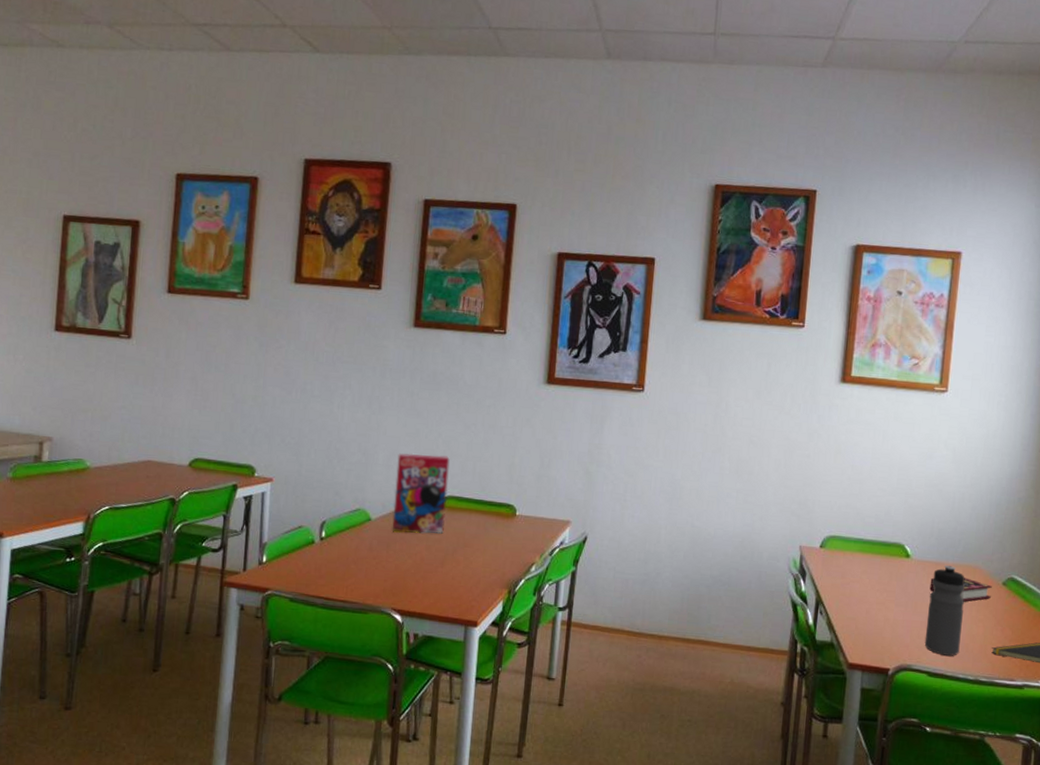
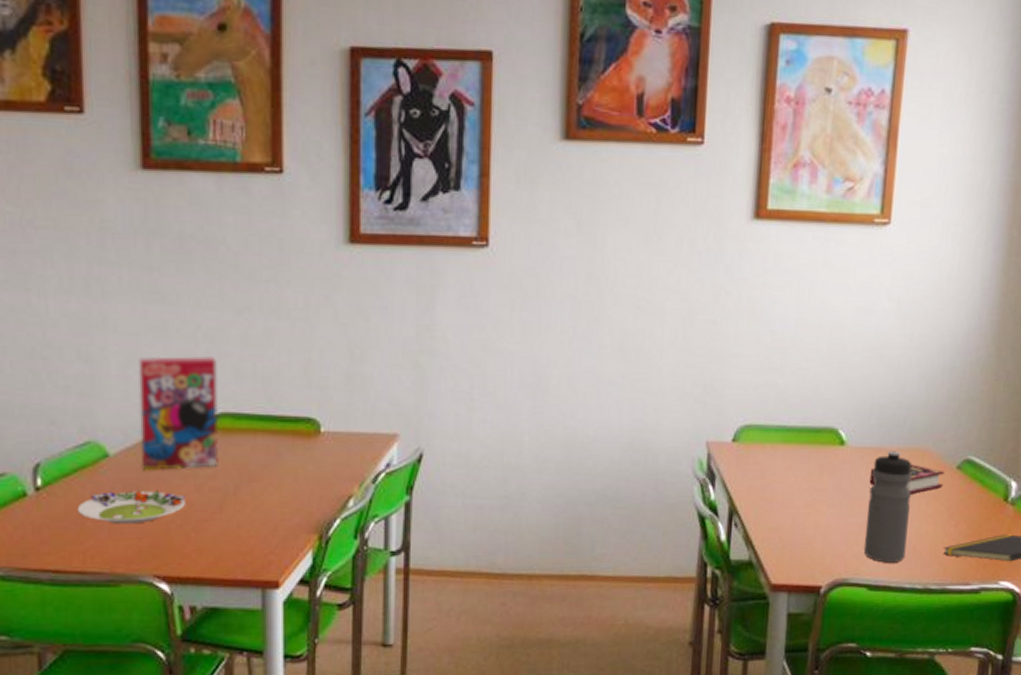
salad plate: none [346,545,419,570] -> present [77,491,185,525]

